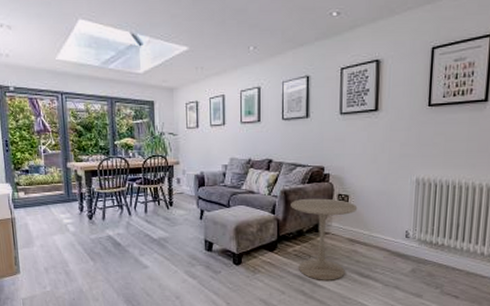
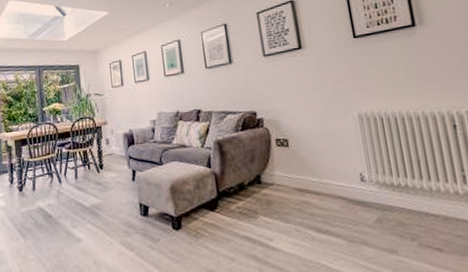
side table: present [291,198,358,280] -> none [226,145,300,241]

